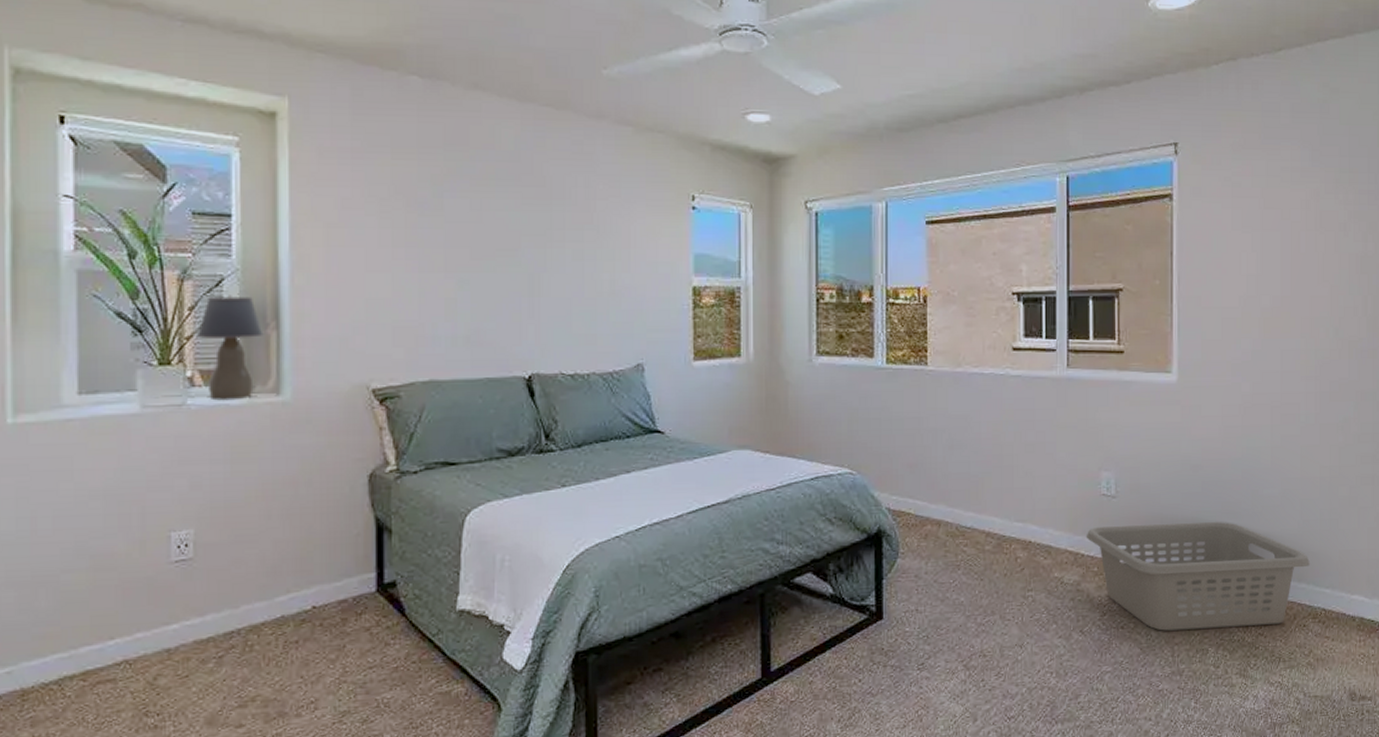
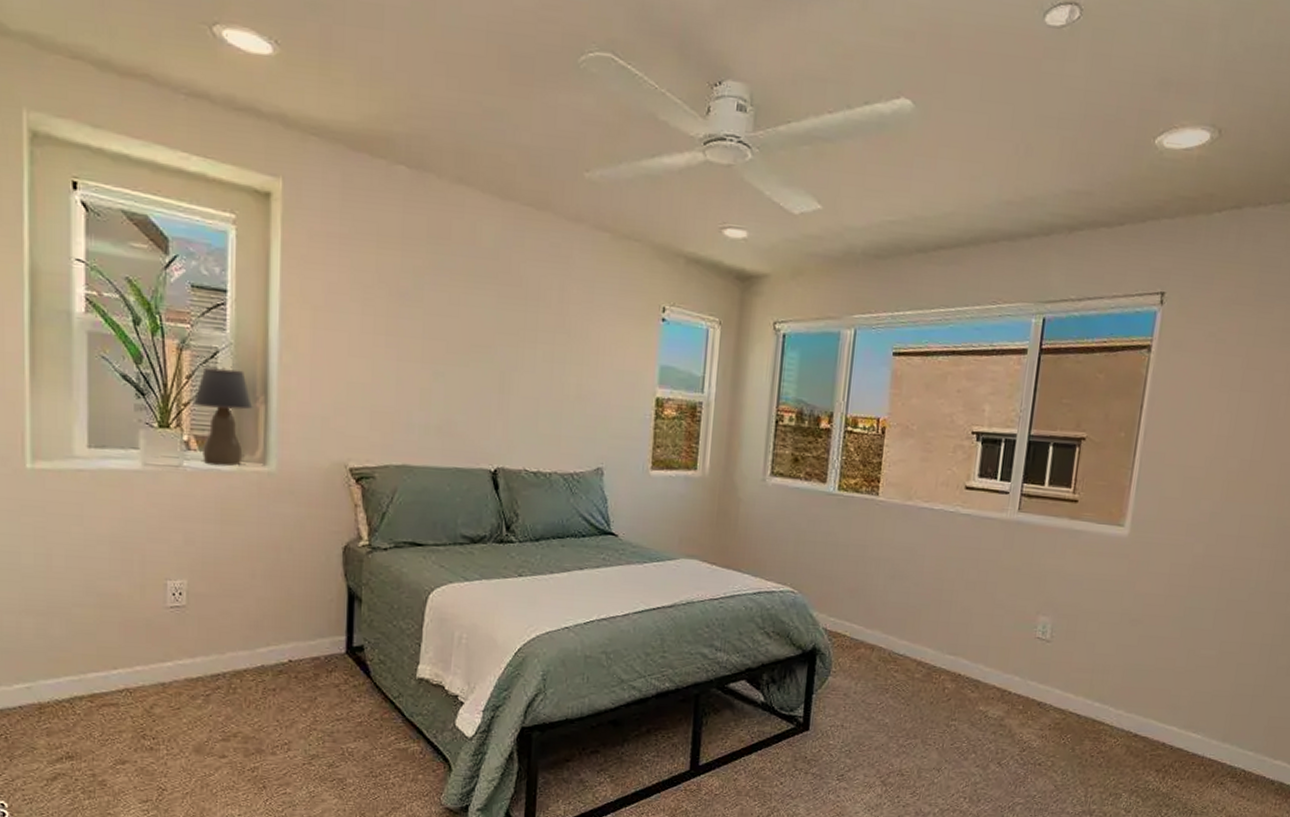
laundry basket: present [1086,522,1310,631] -> none [1015,668,1237,779]

